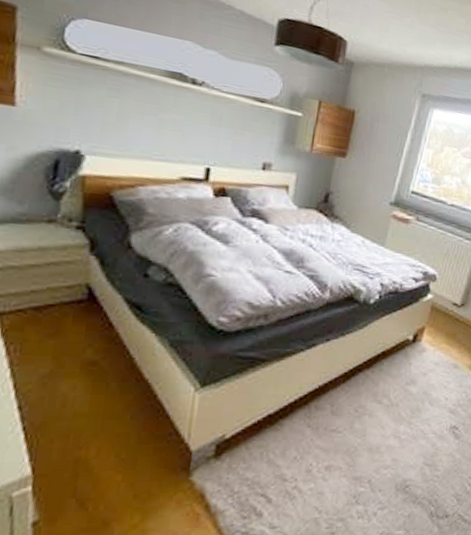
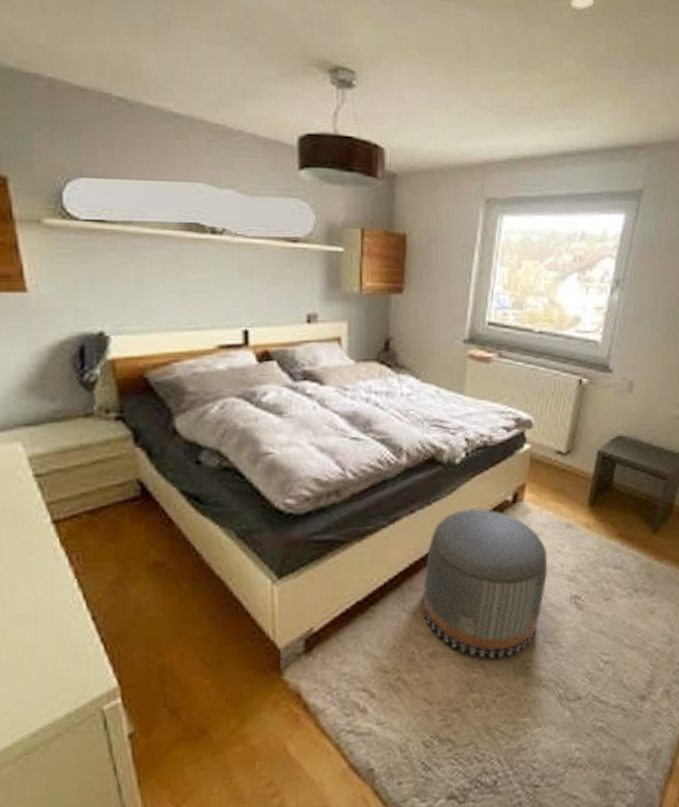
pouf: none [325,343,436,476] -> present [423,509,548,659]

